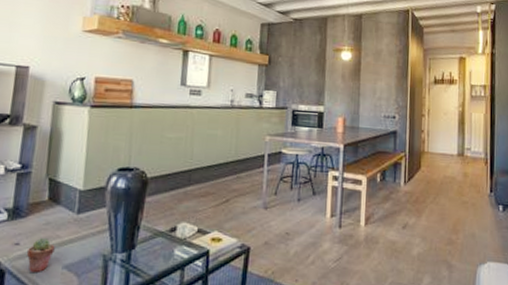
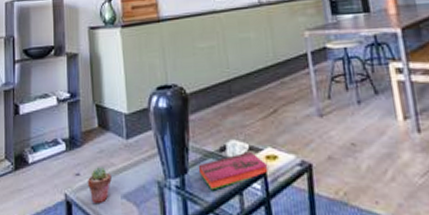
hardback book: none [146,233,212,265] -> present [198,151,268,191]

